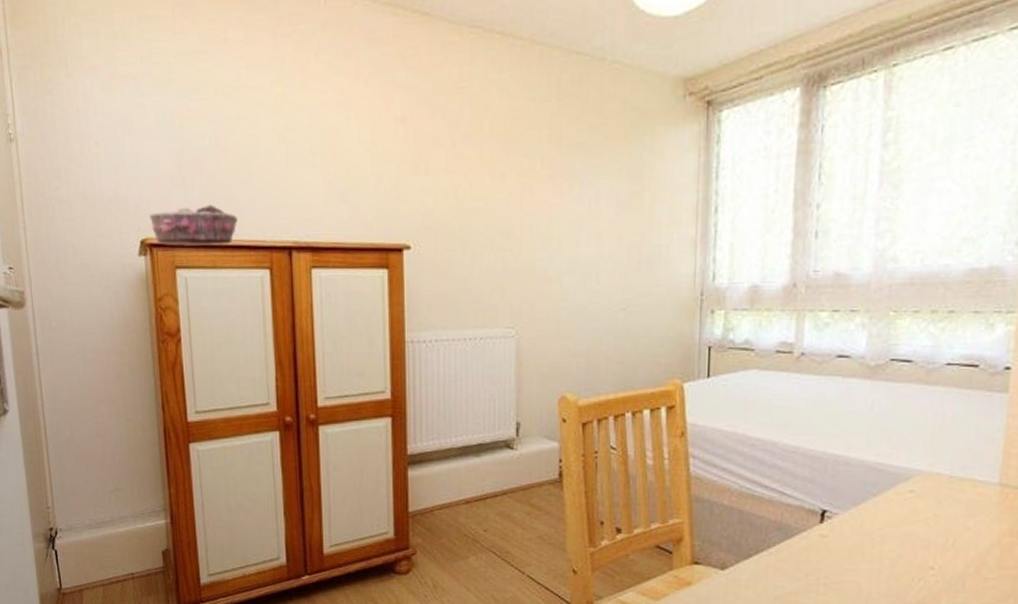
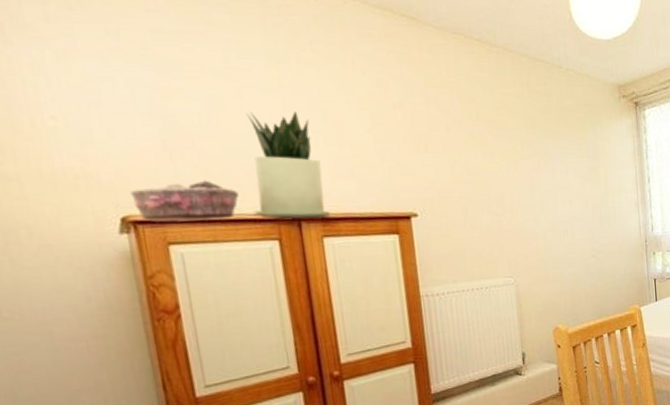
planter: none [249,130,322,248] -> present [246,112,332,220]

